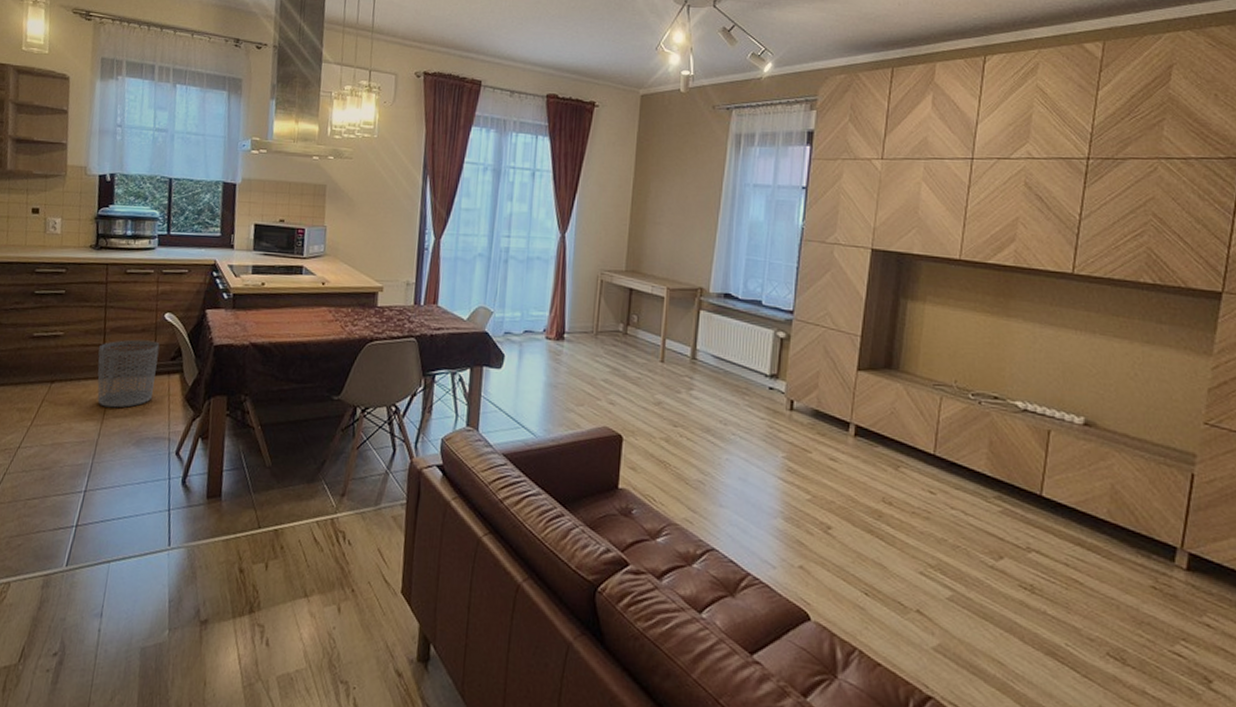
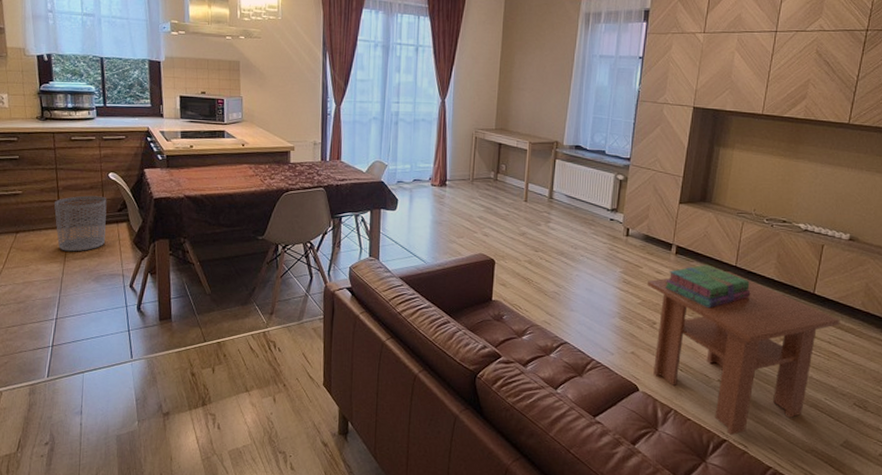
coffee table: none [819,461,1080,692] -> present [648,271,840,436]
stack of books: none [841,450,956,511] -> present [664,264,751,309]

